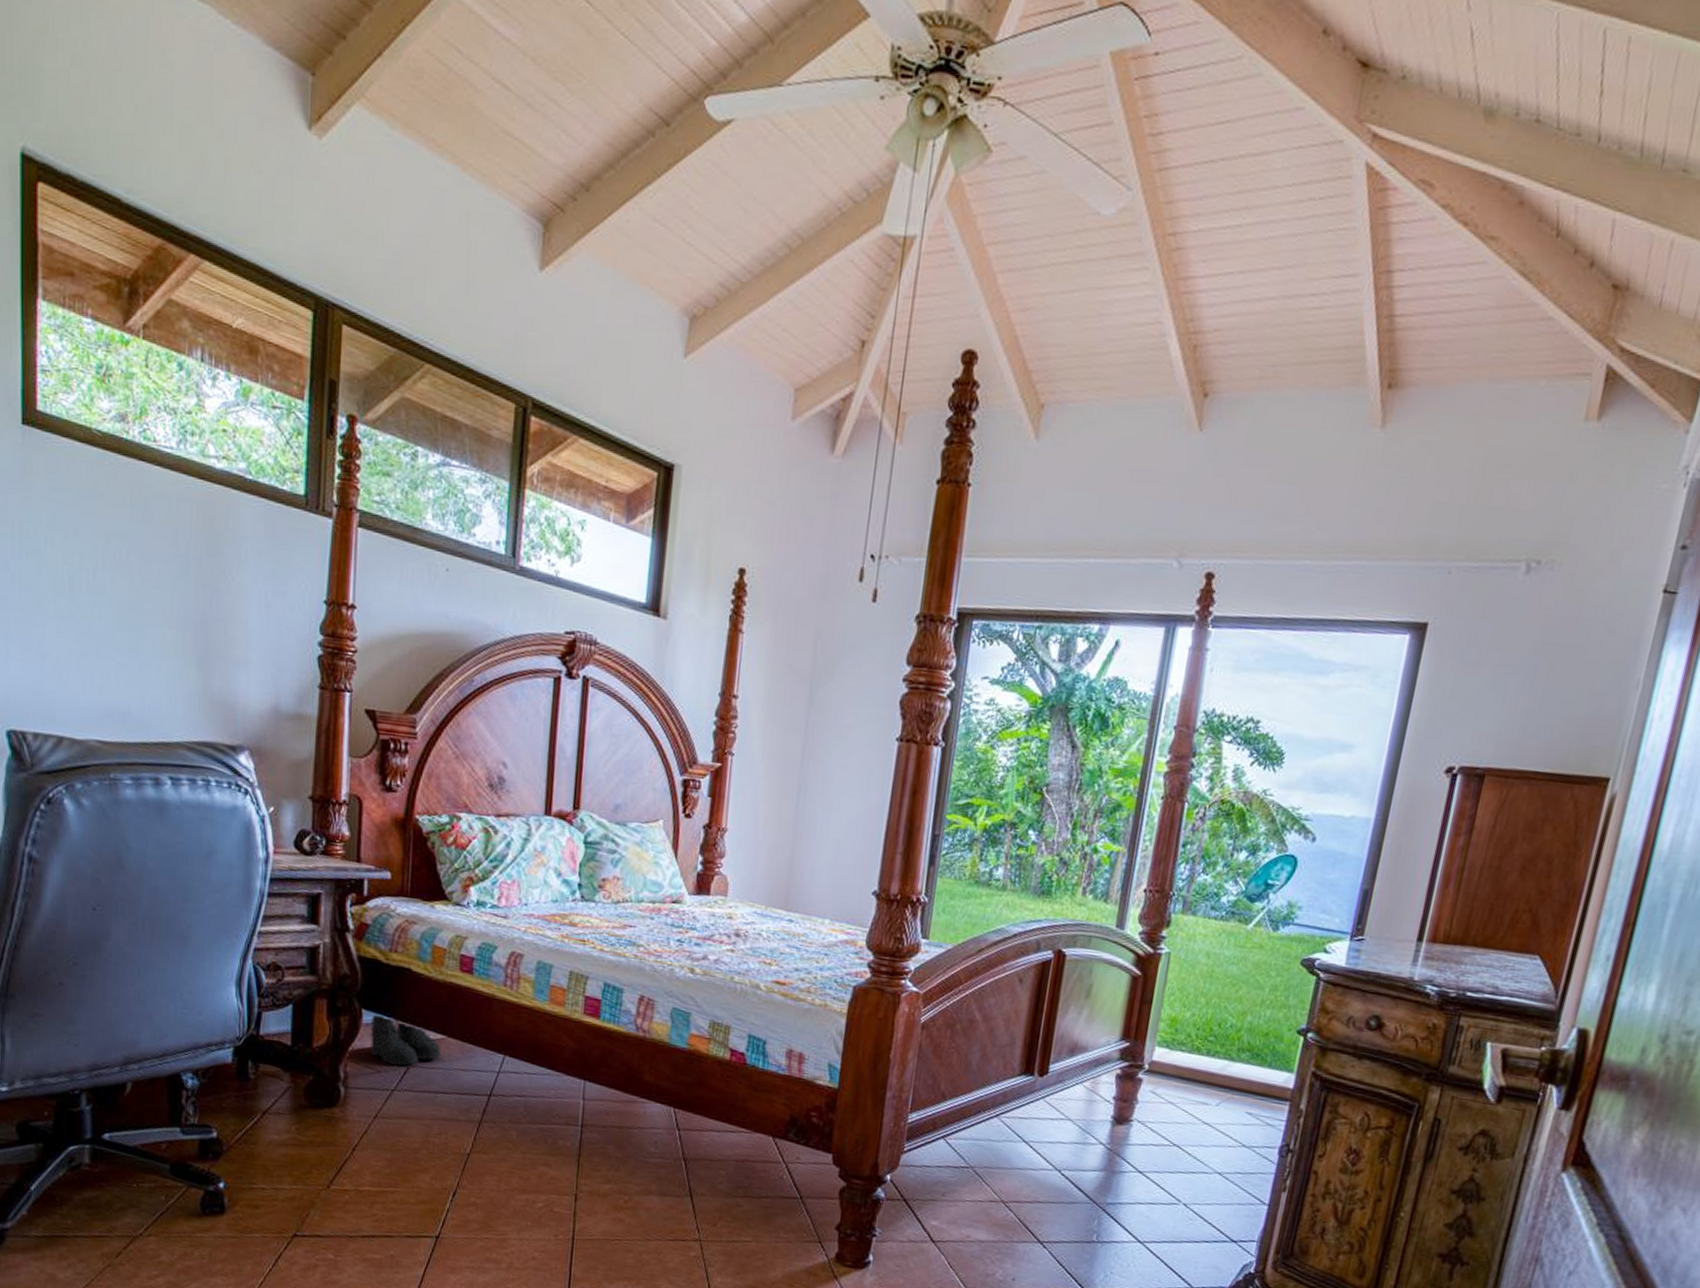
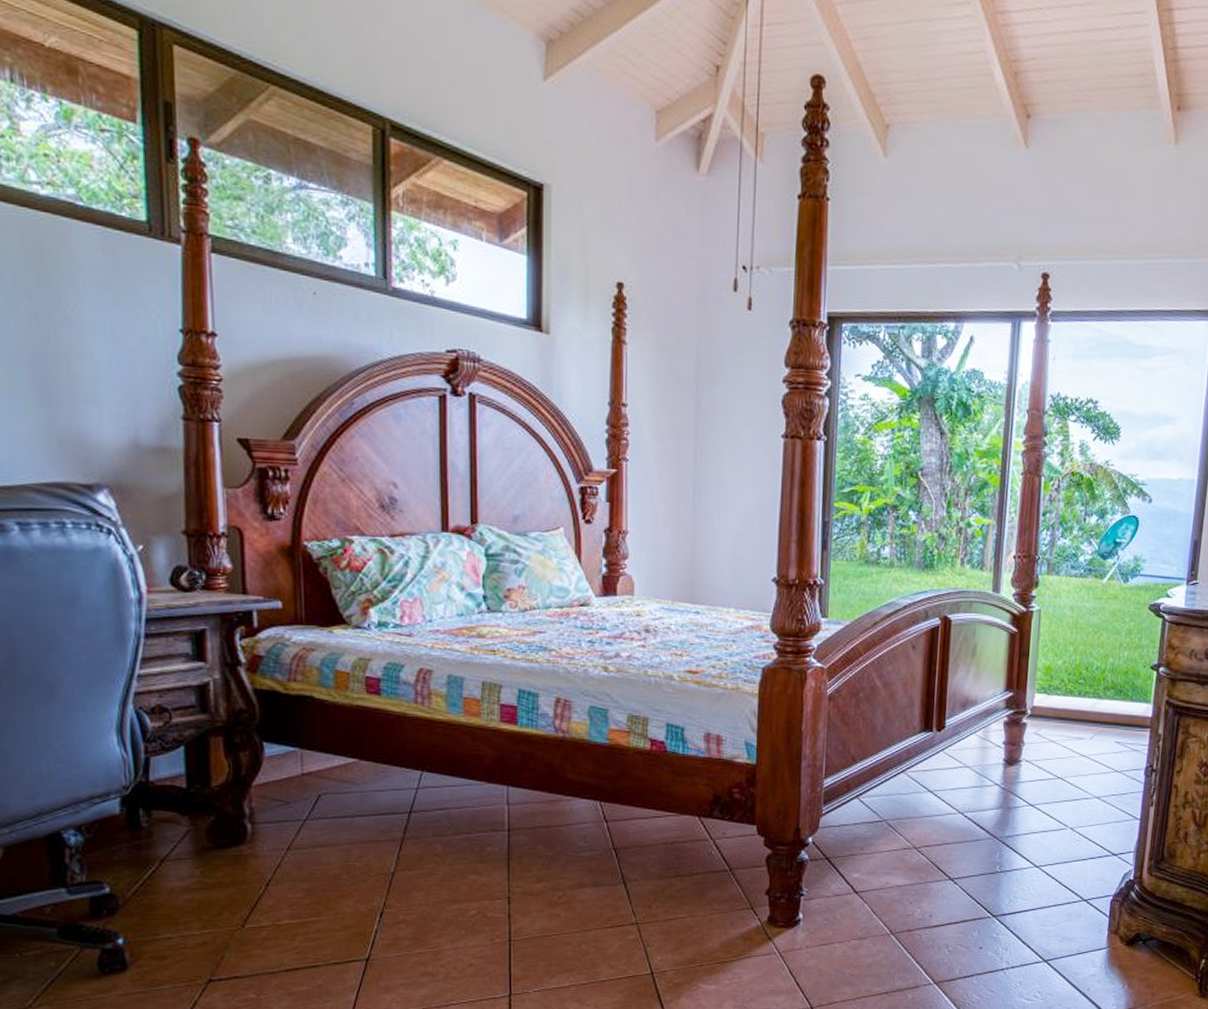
boots: present [370,1013,441,1067] -> none [273,744,354,795]

